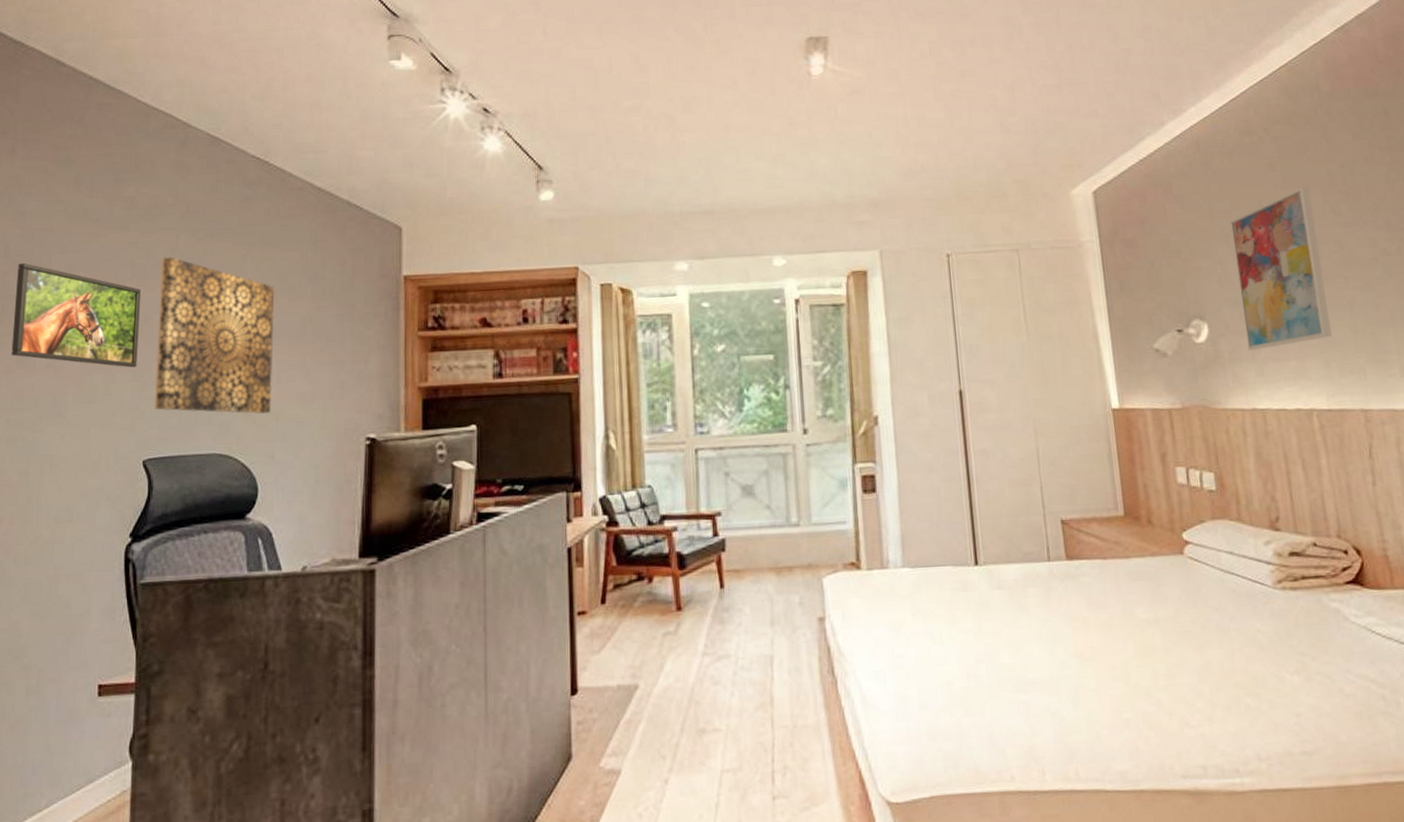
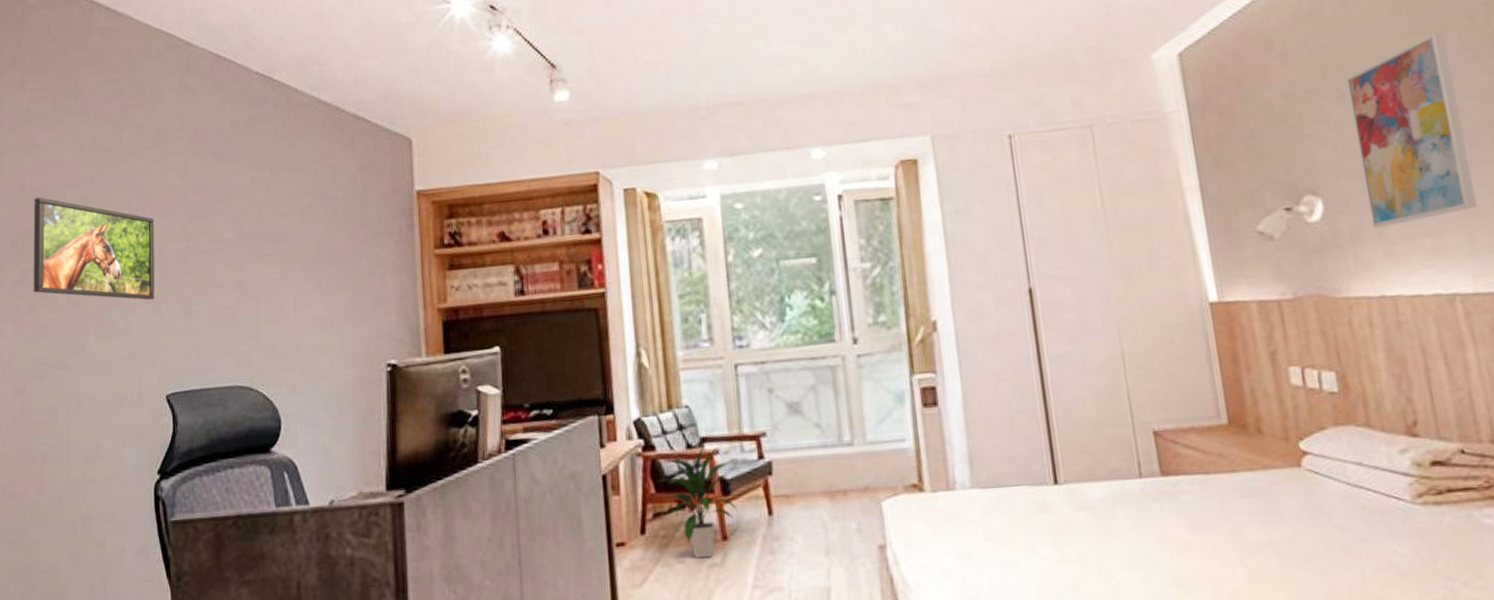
wall art: present [155,257,274,415] -> none [172,183,290,344]
indoor plant: none [620,522,692,628] -> present [658,445,738,559]

